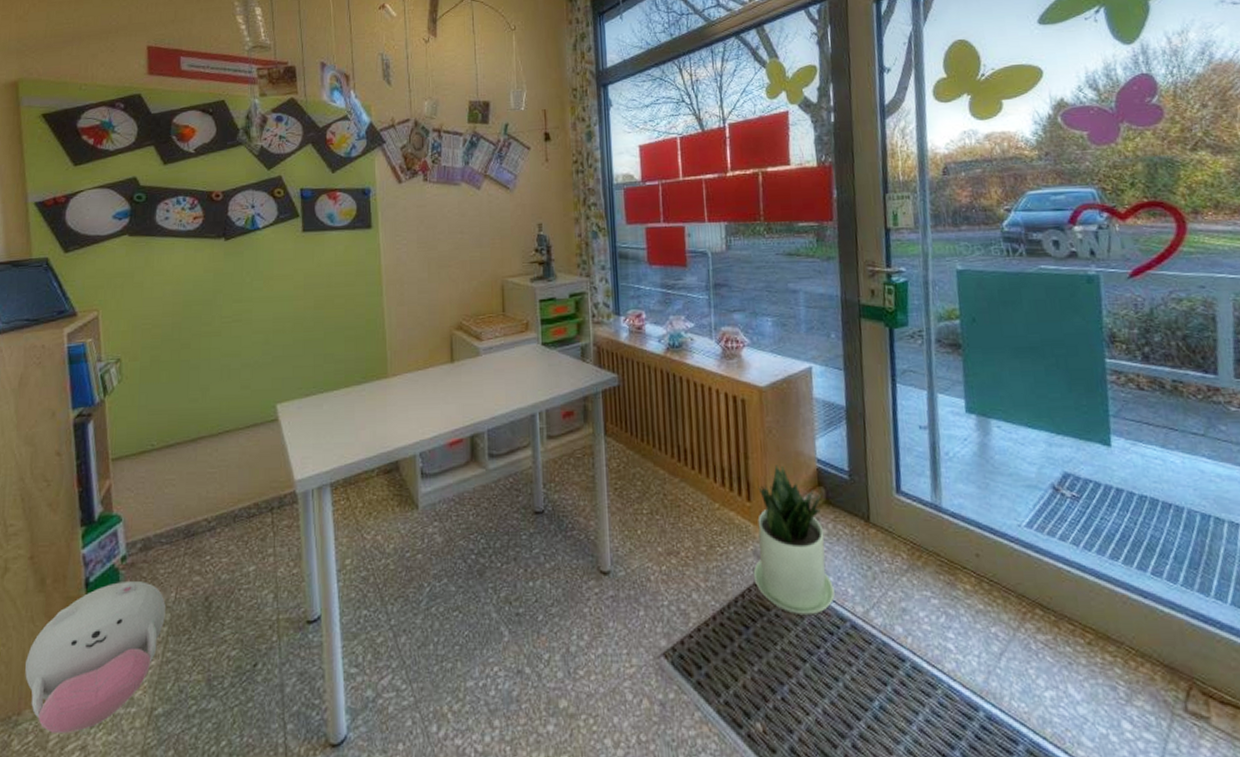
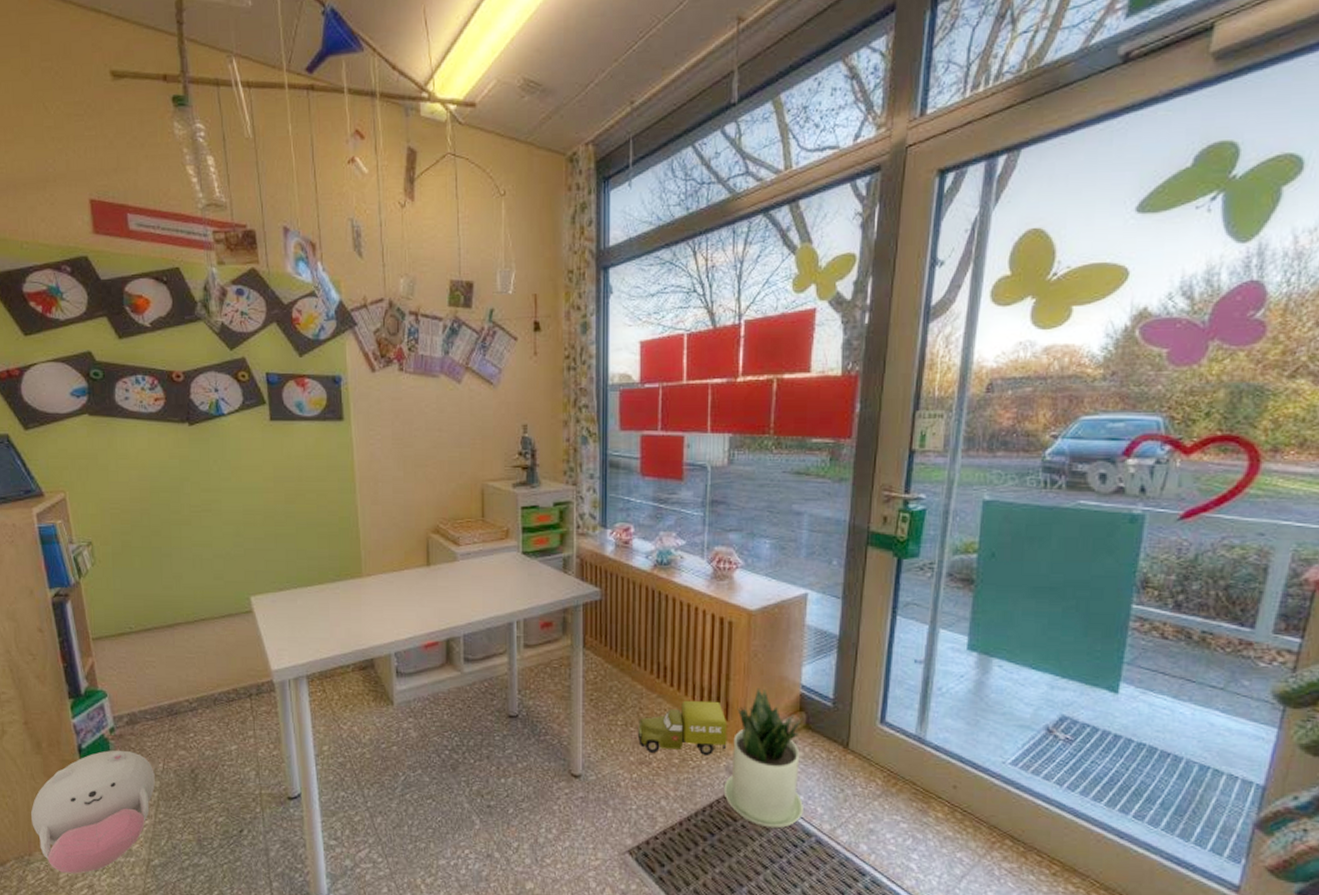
toy truck: none [663,481,752,541] -> present [638,700,728,755]

